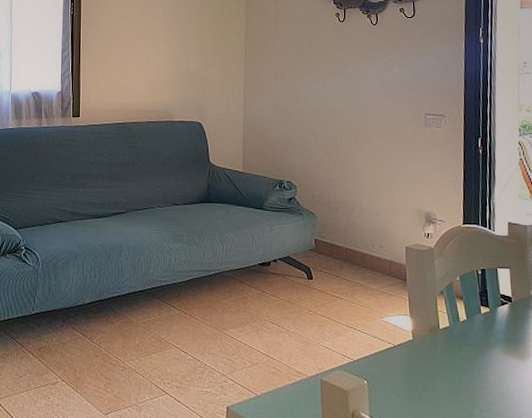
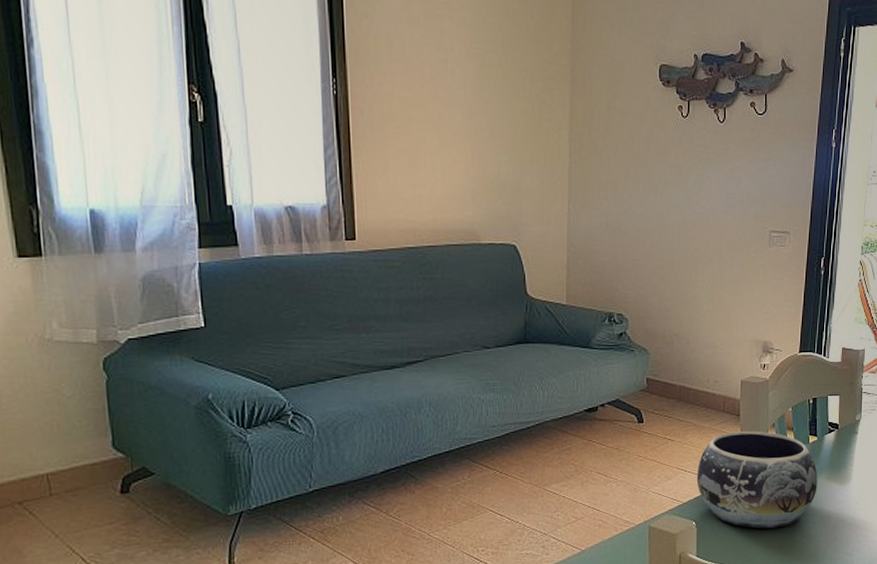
decorative bowl: none [366,295,494,398] -> present [696,431,818,529]

